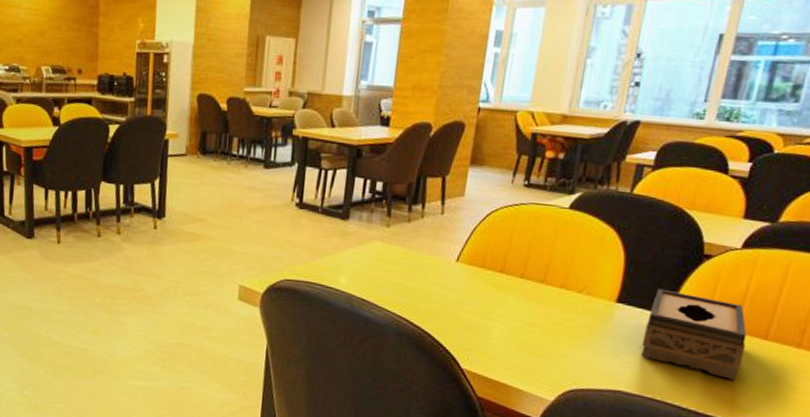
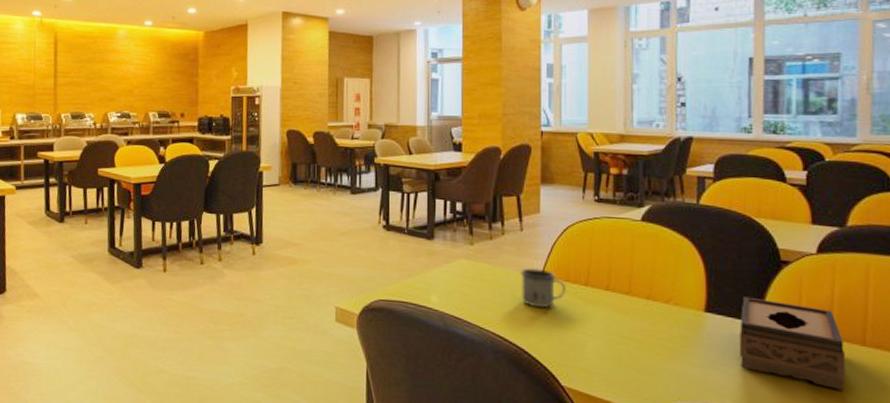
mug: none [433,252,481,294] -> present [520,268,567,309]

